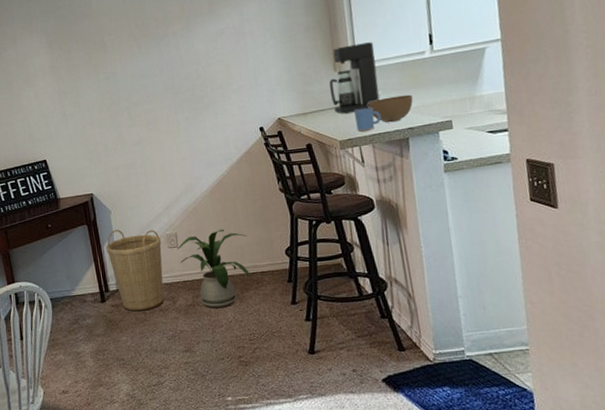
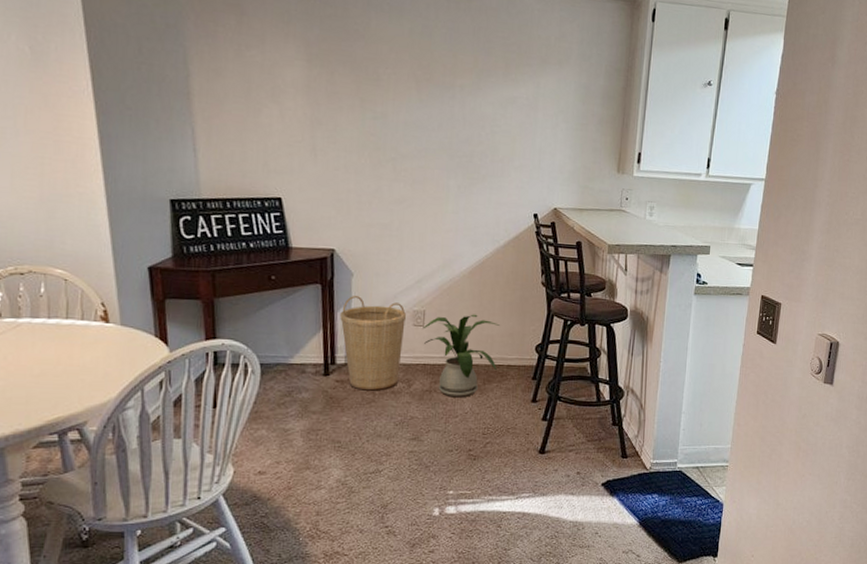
coffee maker: present [329,42,379,114] -> none [609,149,659,219]
mug: present [353,107,381,132] -> none [627,216,651,240]
bowl: present [368,94,413,123] -> none [641,210,682,238]

